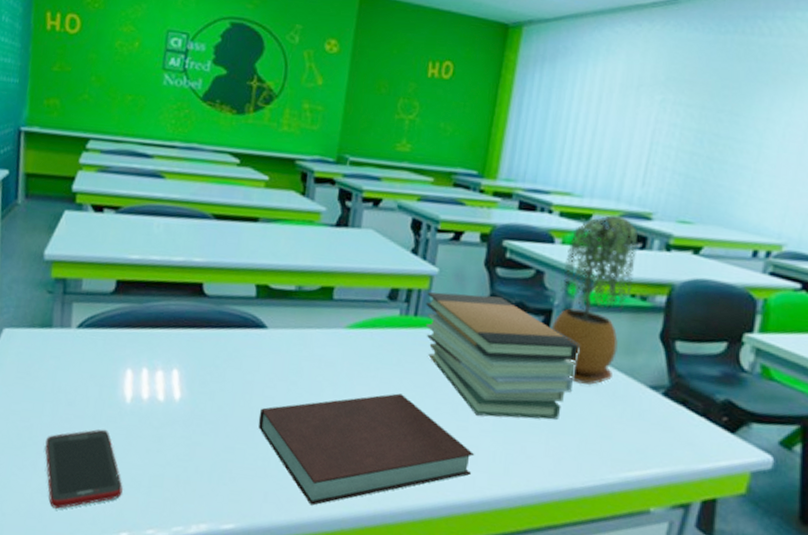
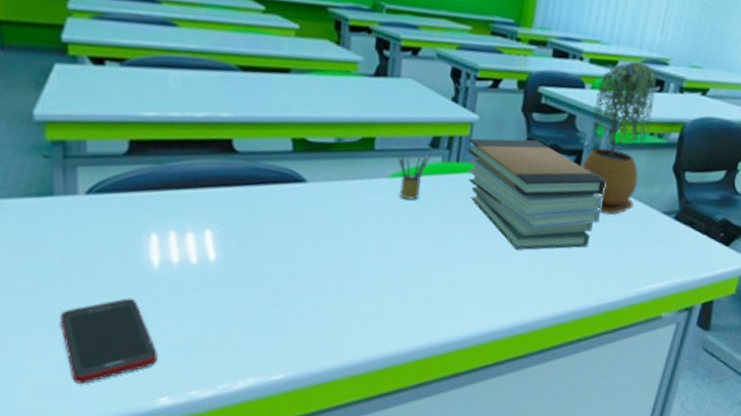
notebook: present [258,393,475,506] -> none [302,236,515,347]
pencil box: none [355,305,389,353] -> present [398,153,431,200]

